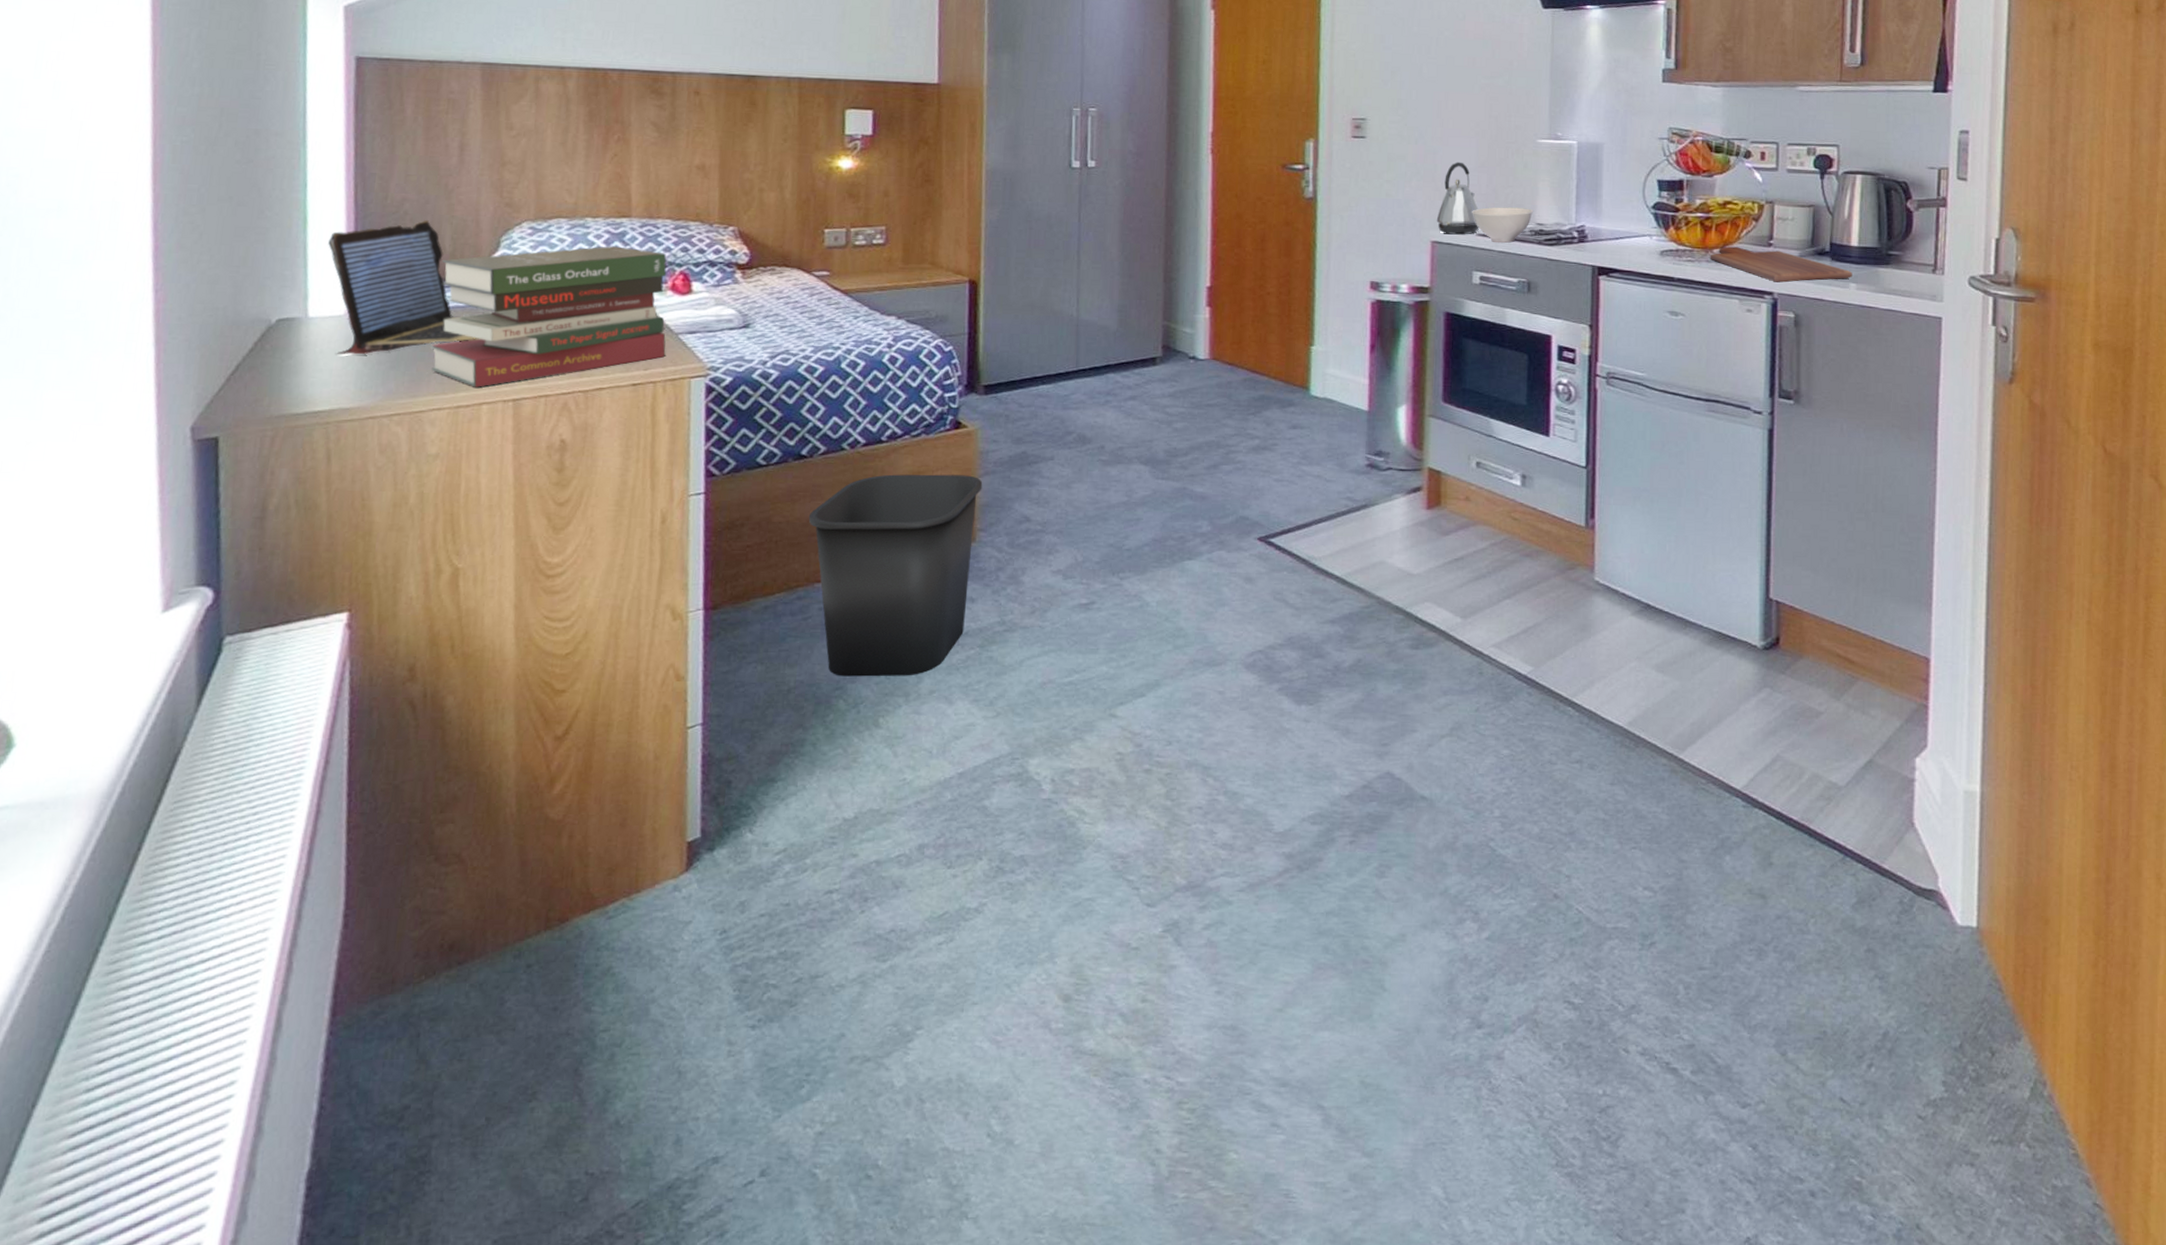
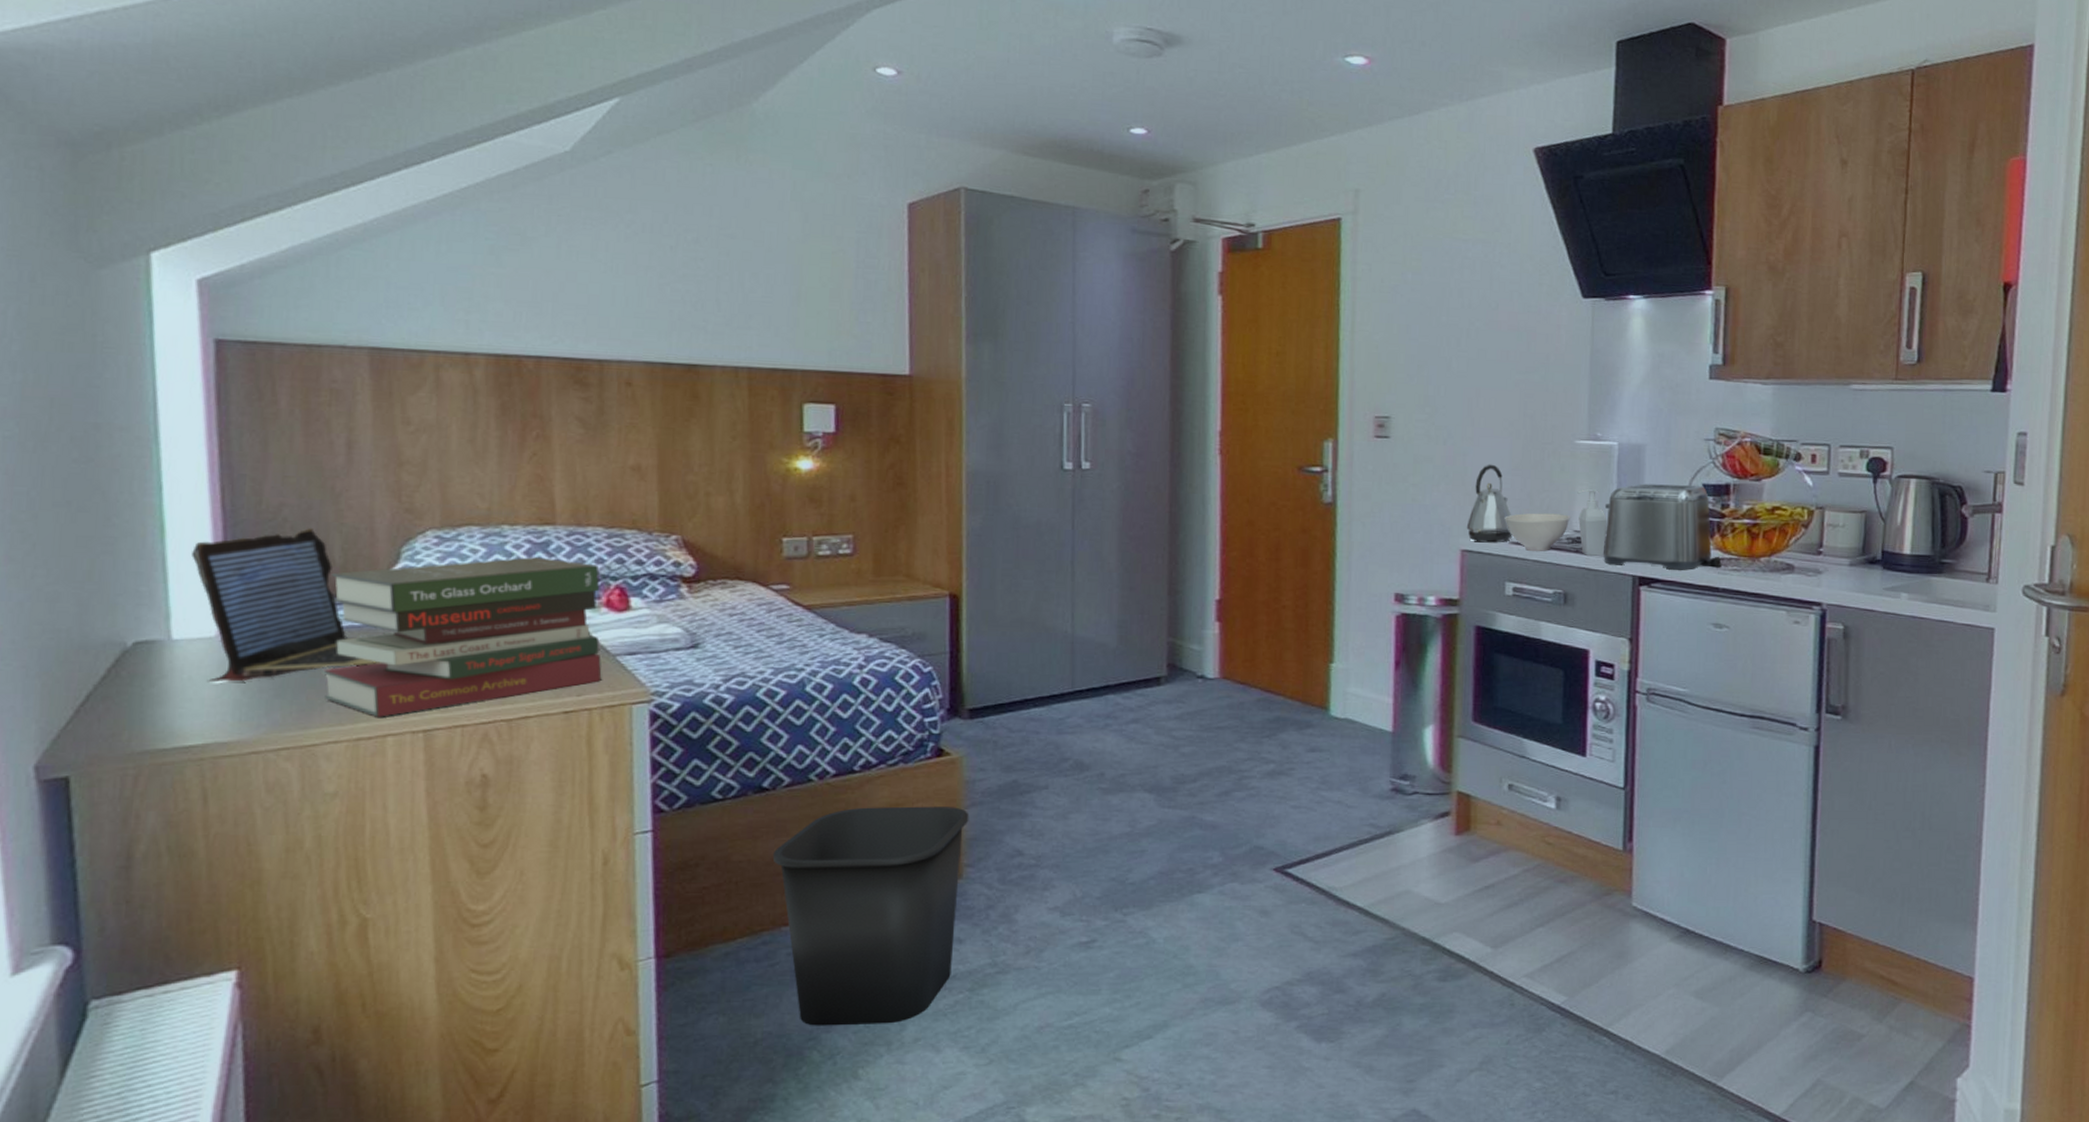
soap bottle: none [1539,184,1568,248] -> present [1577,488,1607,557]
toaster: none [1563,179,1678,262] -> present [1602,483,1723,571]
cutting board: present [1710,246,1852,283] -> none [1756,555,1904,593]

